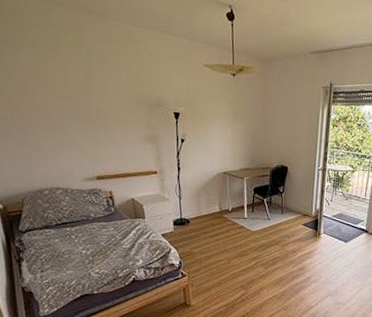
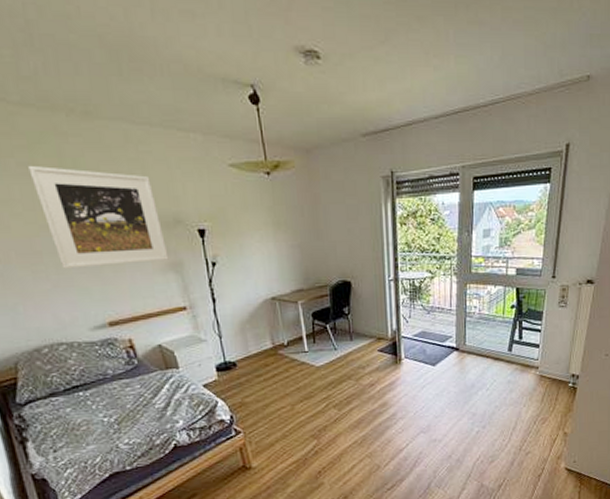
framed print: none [54,51,149,134] -> present [28,166,169,269]

